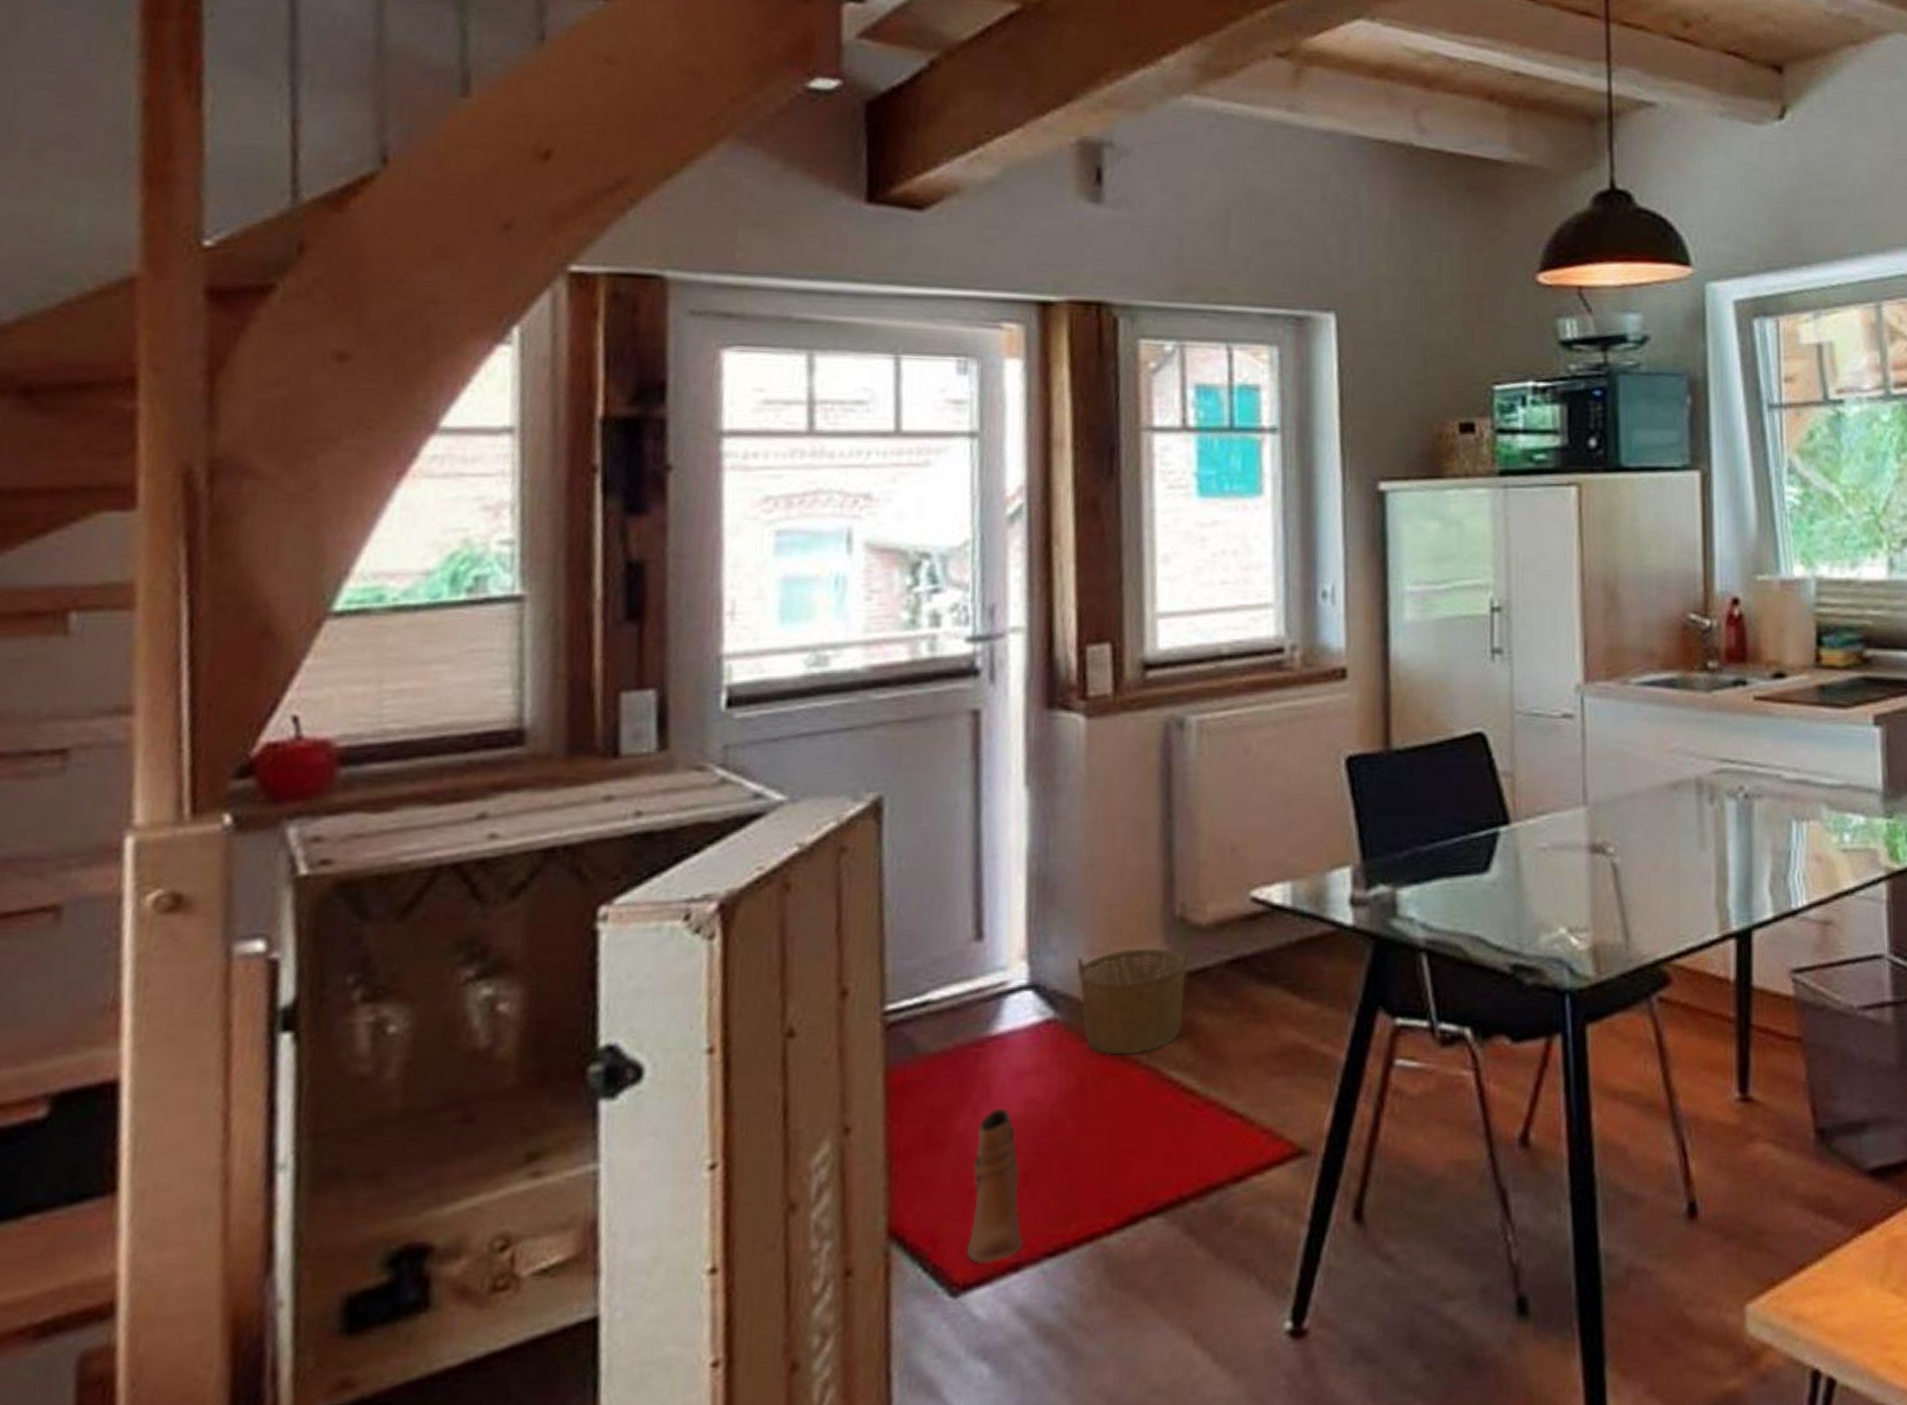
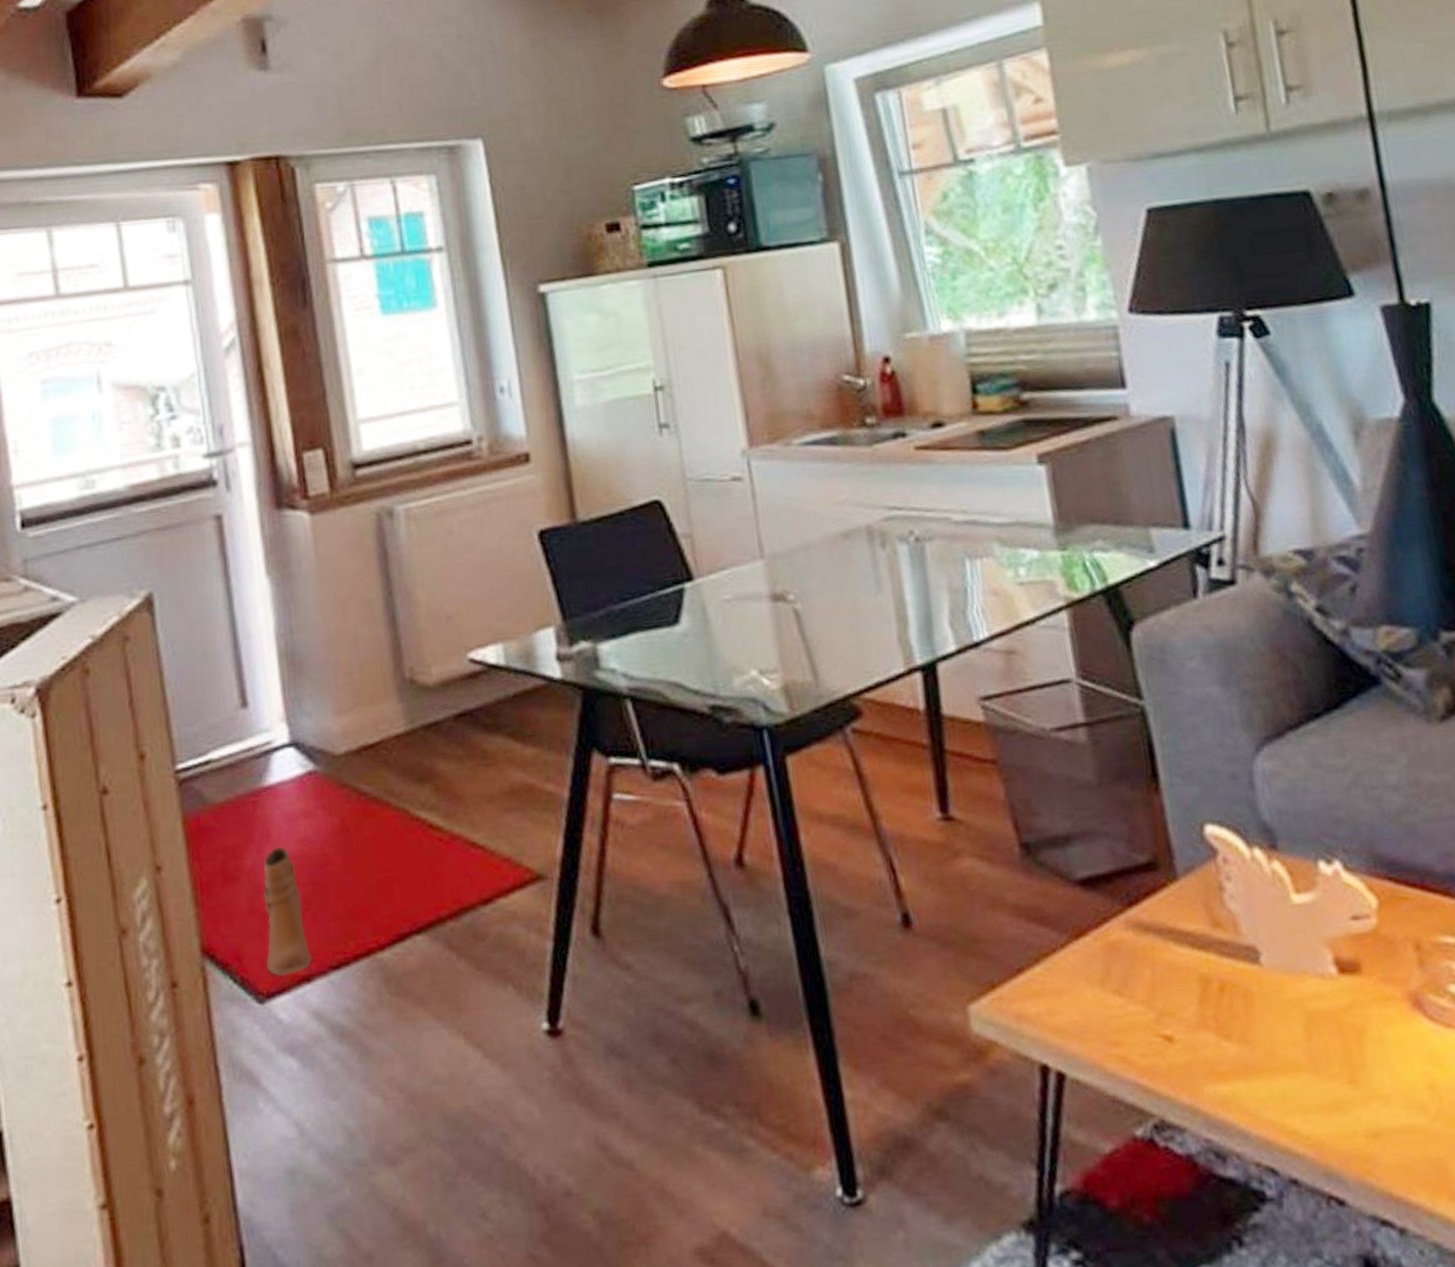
basket: present [1076,948,1189,1055] -> none [328,706,423,800]

